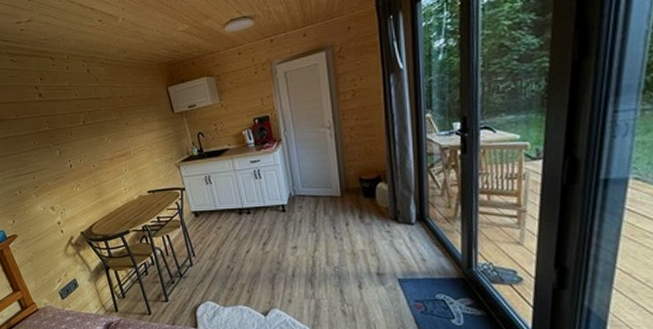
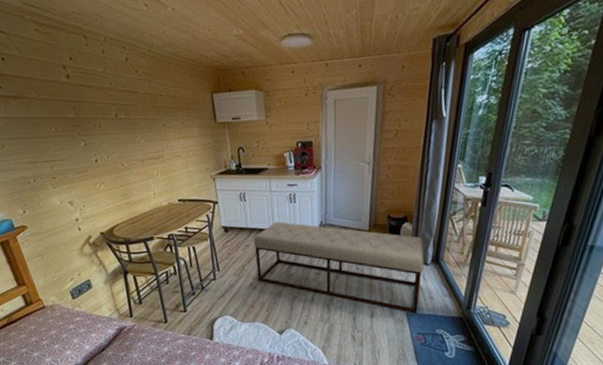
bench: none [225,196,411,280] -> present [254,222,425,314]

